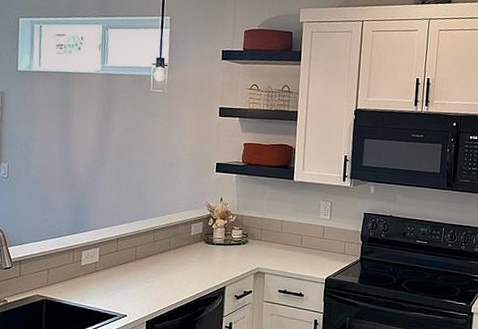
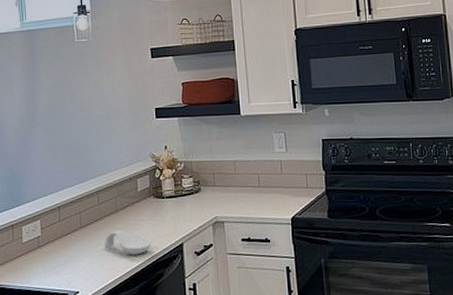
spoon rest: none [154,267,197,291] -> present [104,230,151,255]

